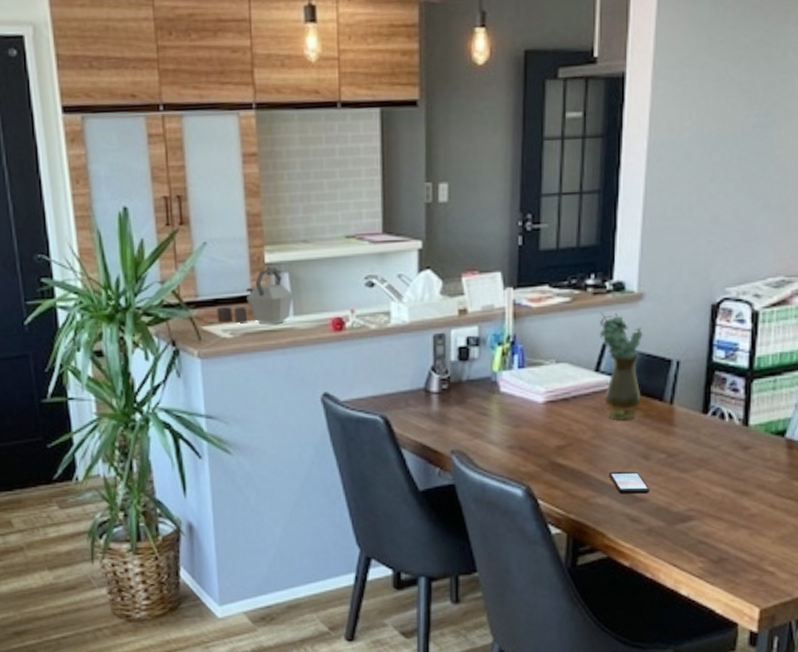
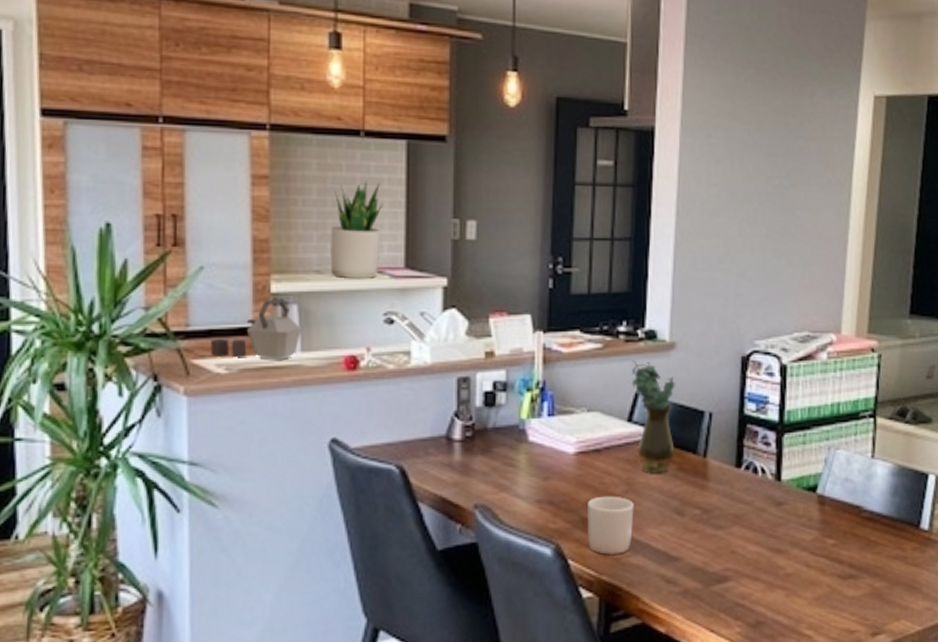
planter: none [314,151,361,247] -> present [330,181,384,279]
mug: none [556,441,601,495] -> present [588,495,634,555]
smartphone: present [609,471,651,494] -> none [642,528,686,553]

